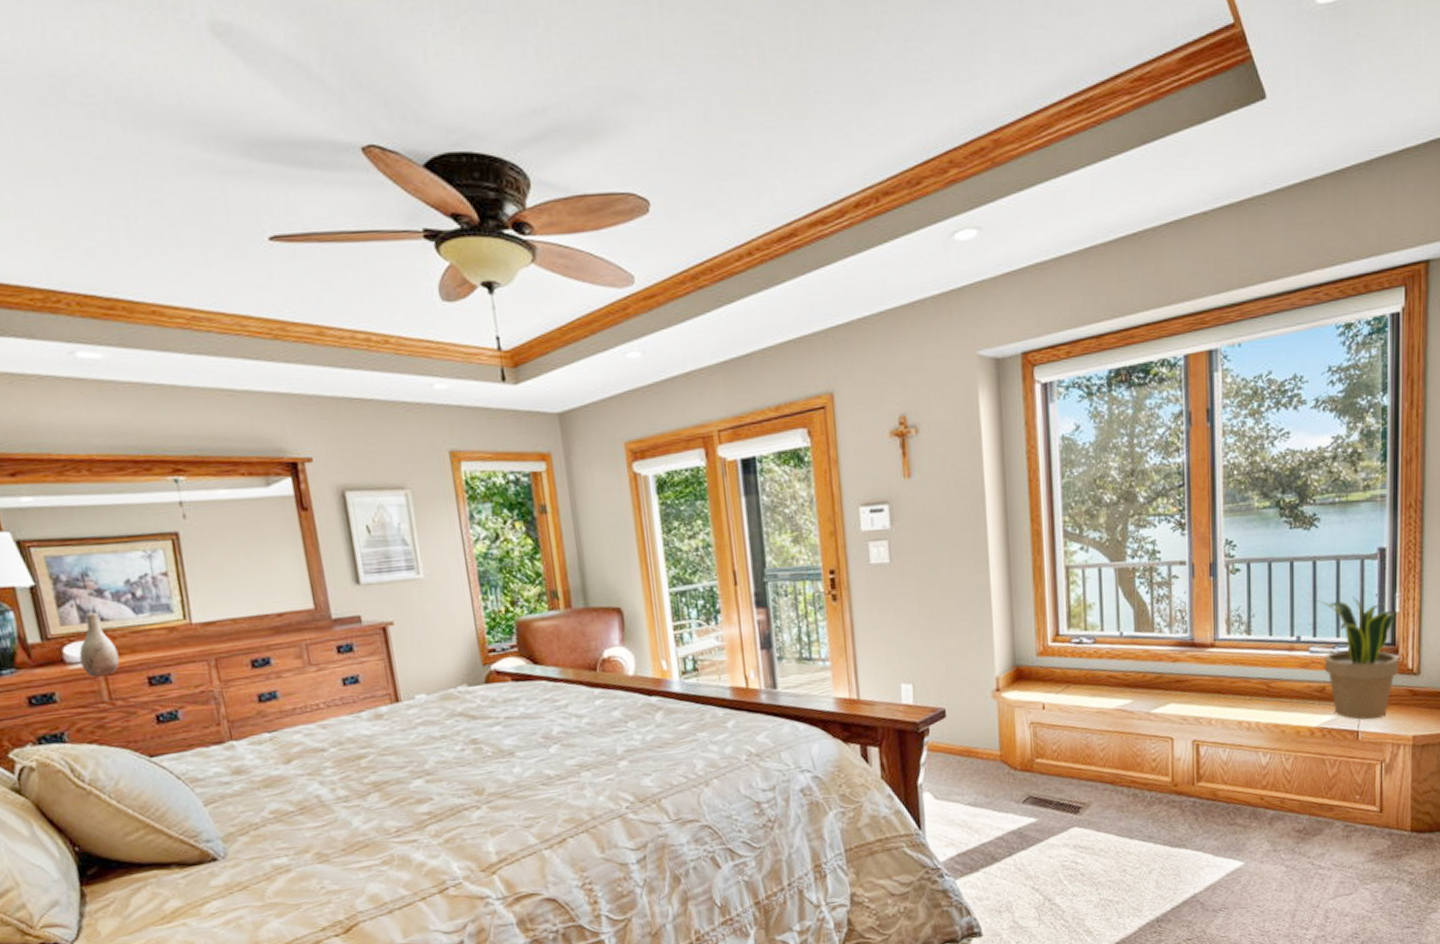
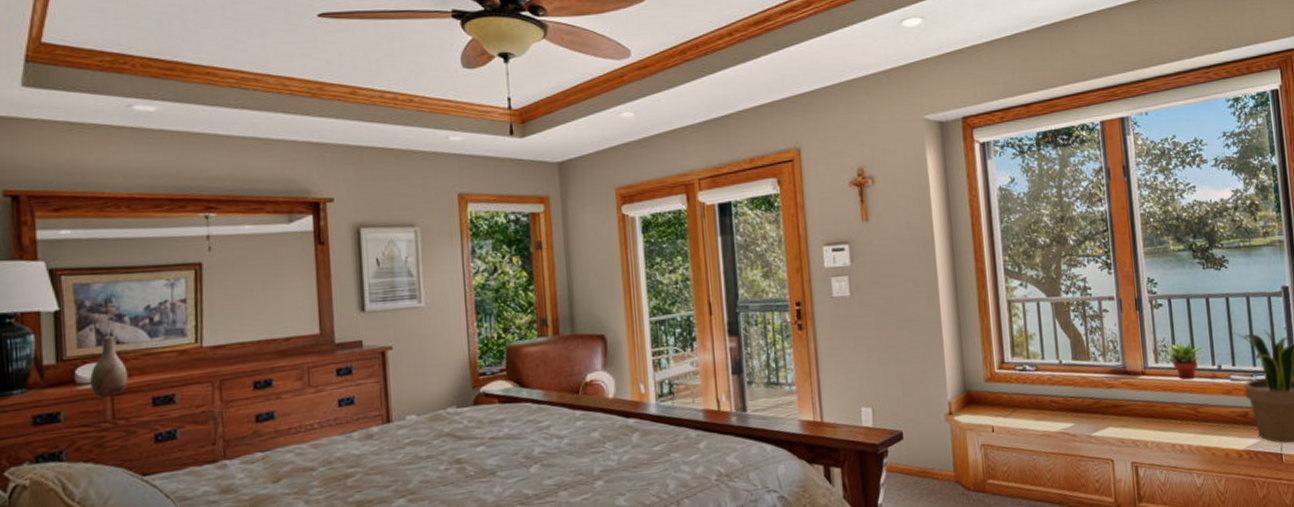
succulent plant: none [1234,611,1282,653] -> present [1161,342,1204,381]

